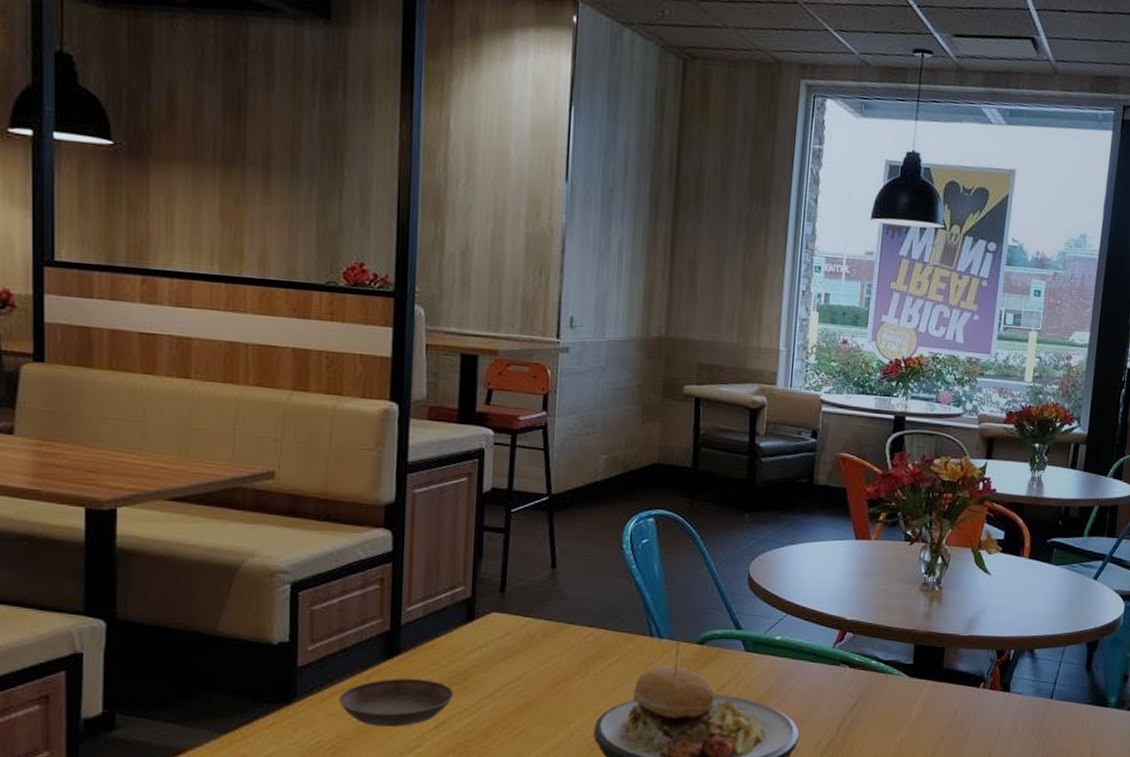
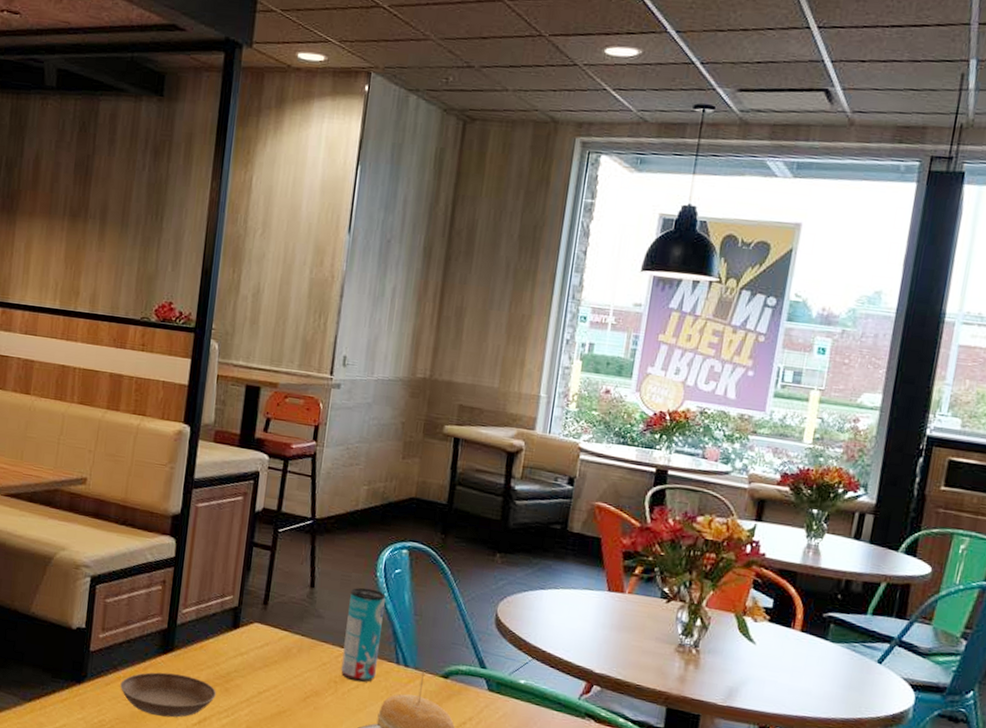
beverage can: none [591,562,634,660] -> present [341,587,386,683]

